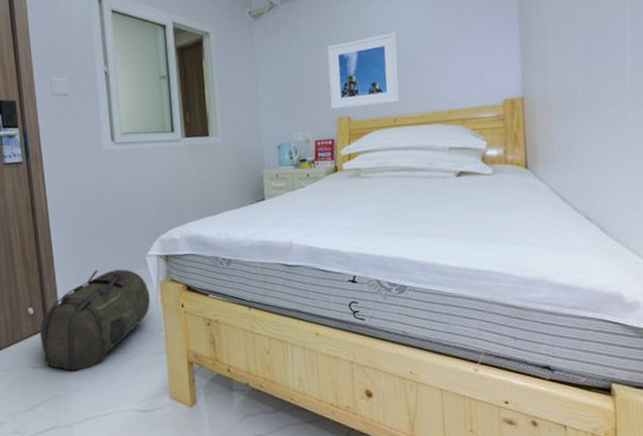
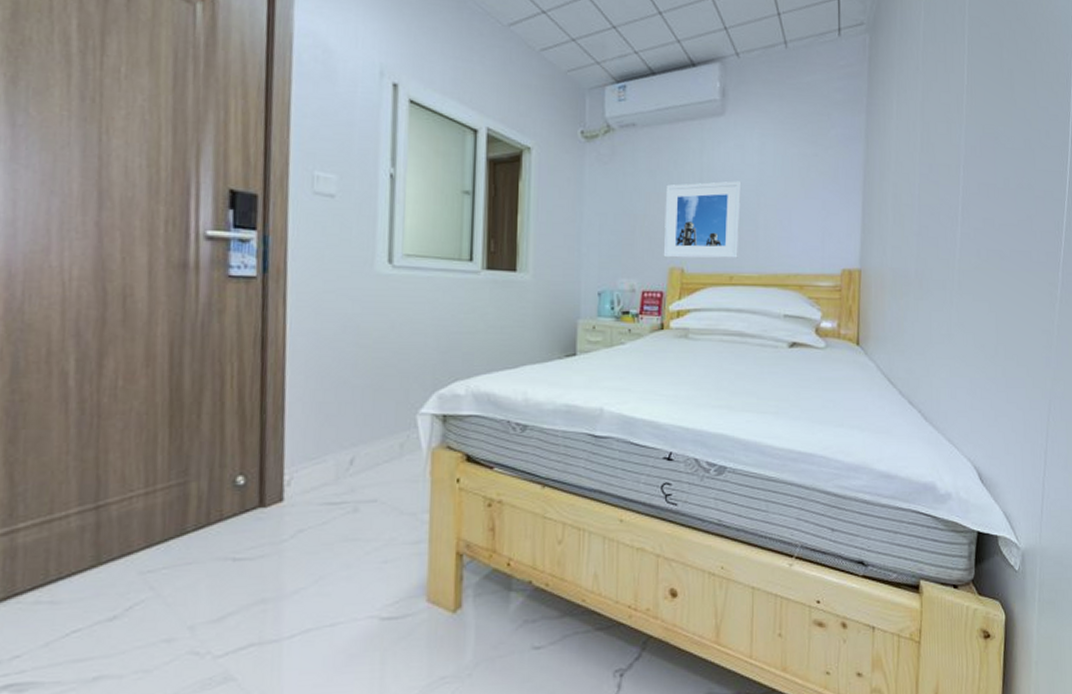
backpack: present [39,269,150,372] -> none [249,429,416,566]

